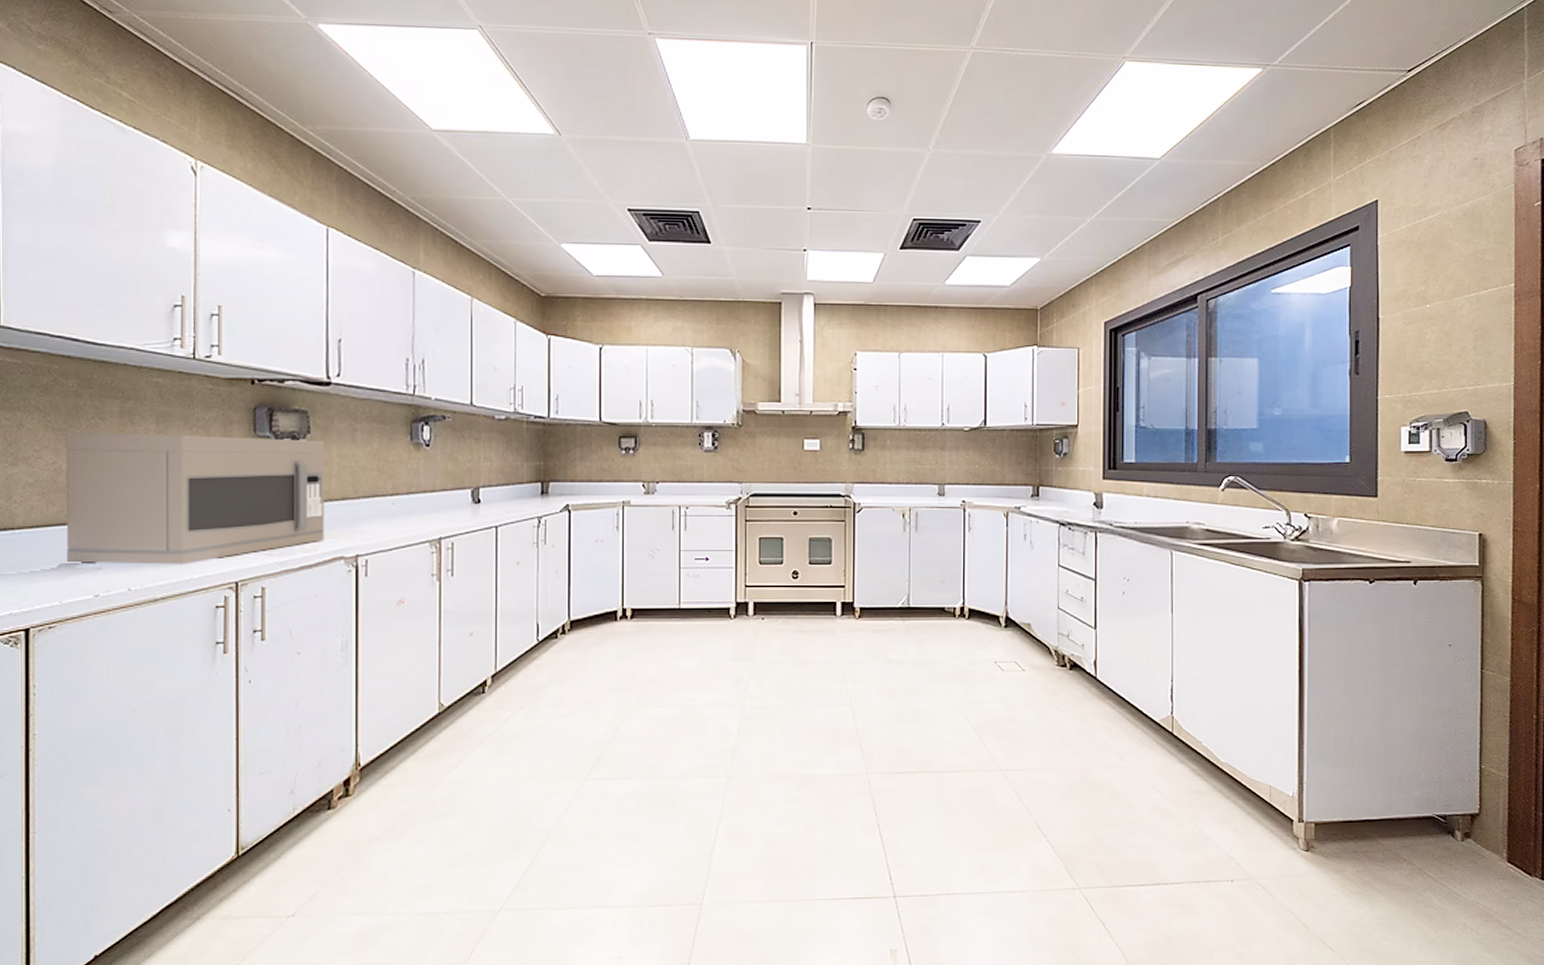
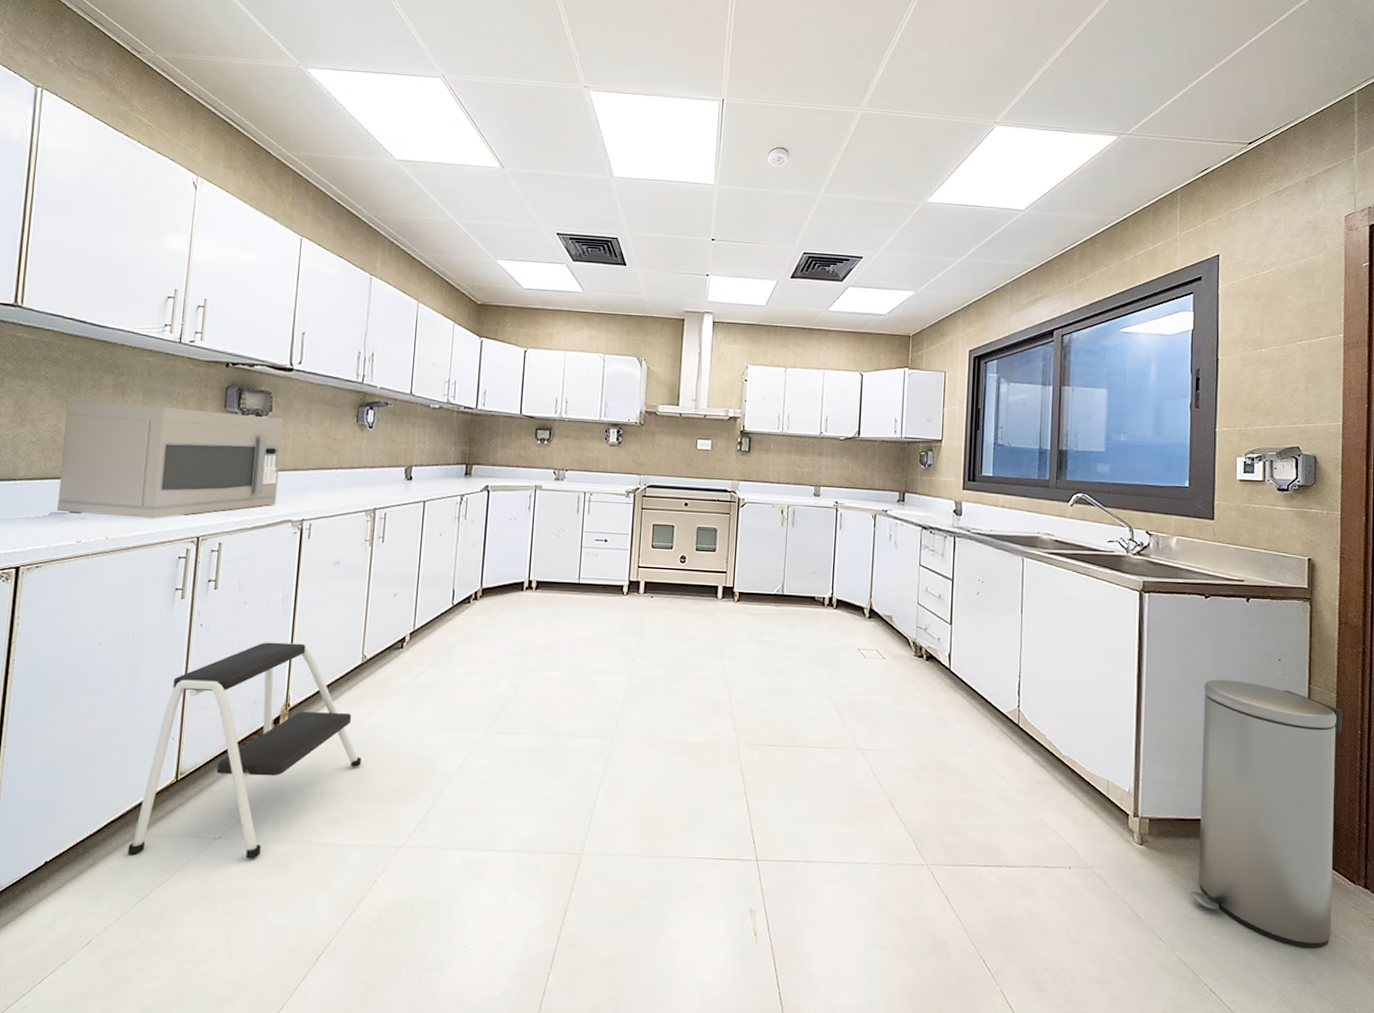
step stool: none [189,695,447,941] -> present [127,642,362,859]
pedal bin: none [1359,670,1517,946] -> present [1190,679,1343,949]

